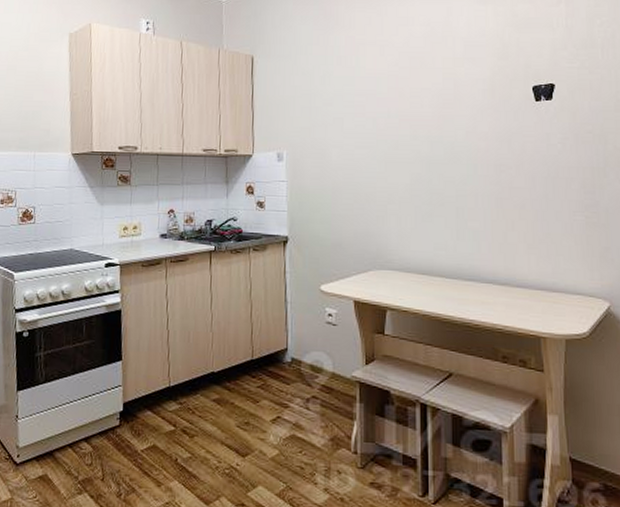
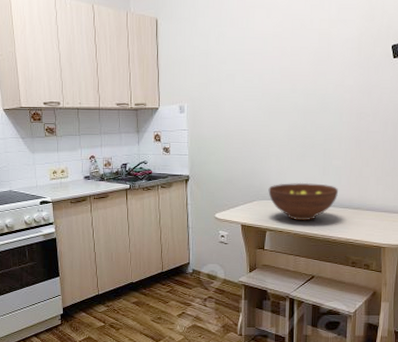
fruit bowl: none [387,248,479,299] -> present [268,182,339,221]

